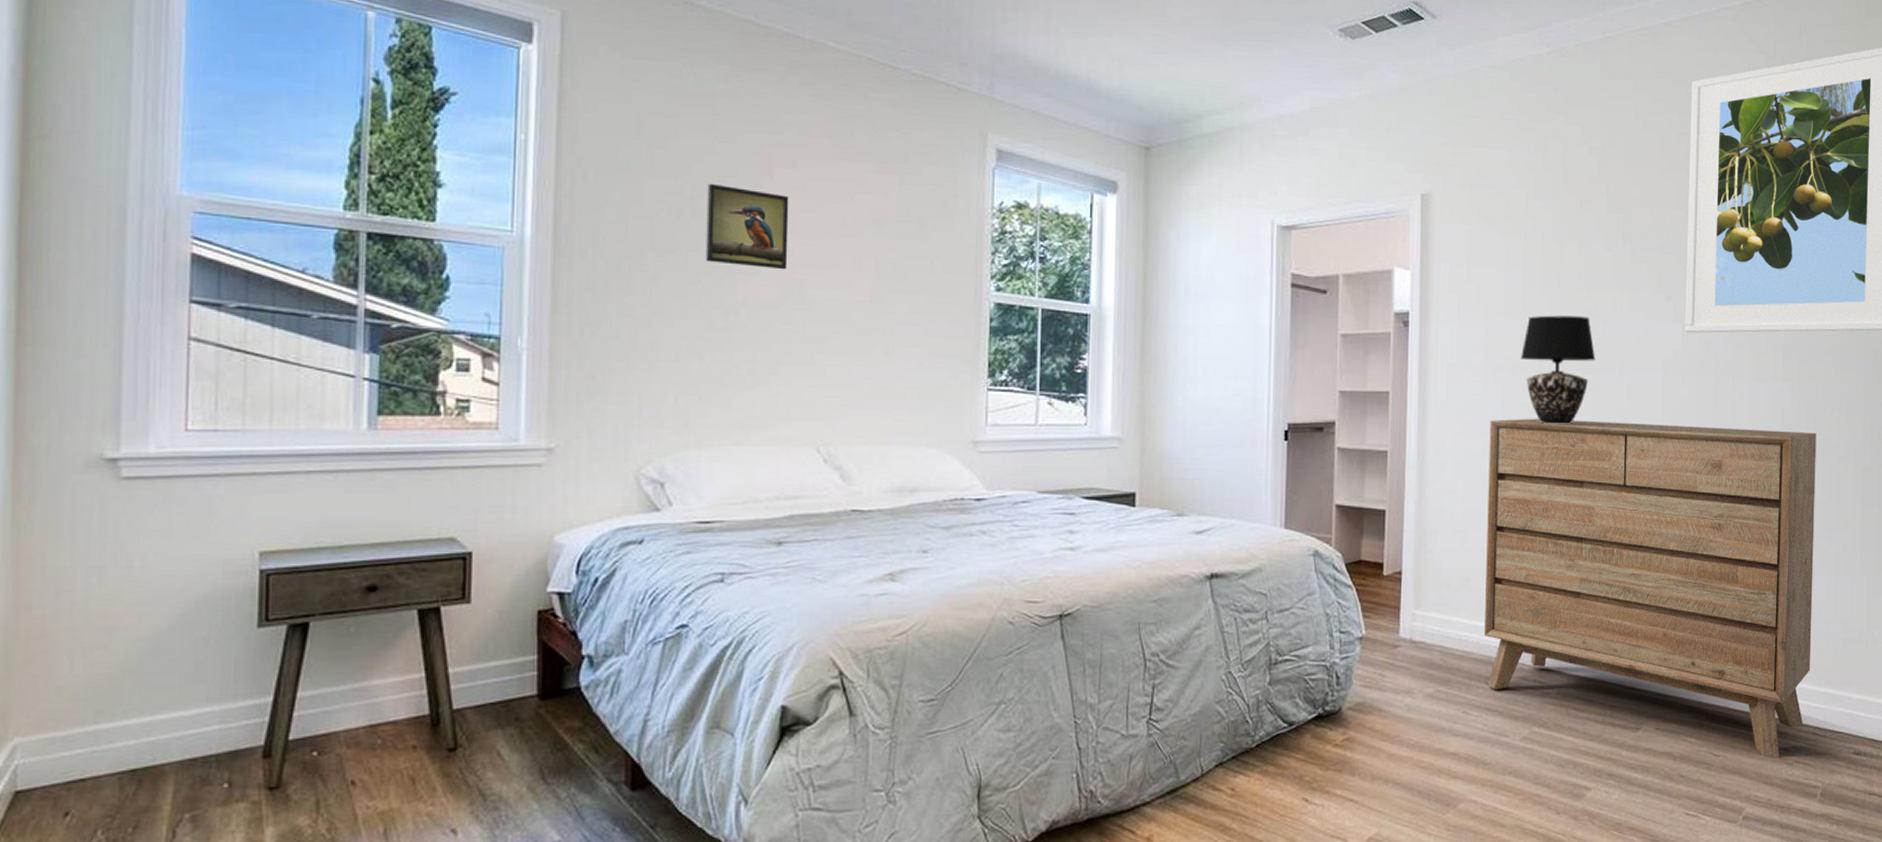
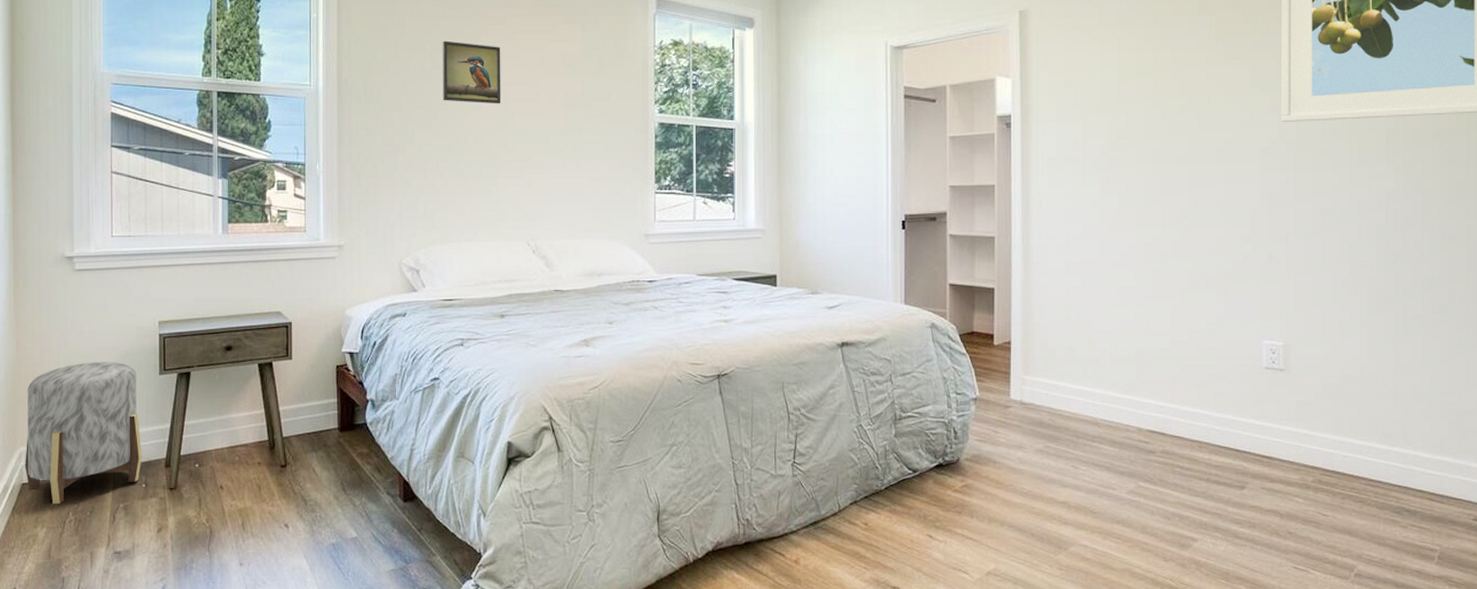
stool: none [21,610,226,820] -> present [25,362,143,505]
dresser: present [1484,418,1817,758] -> none [1090,205,1425,520]
table lamp: present [1520,315,1596,424] -> none [1117,112,1192,210]

